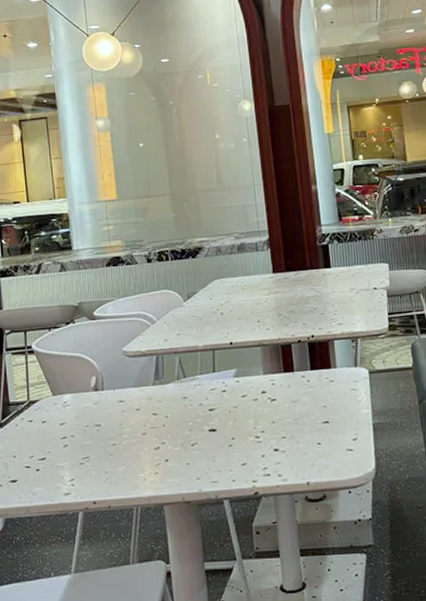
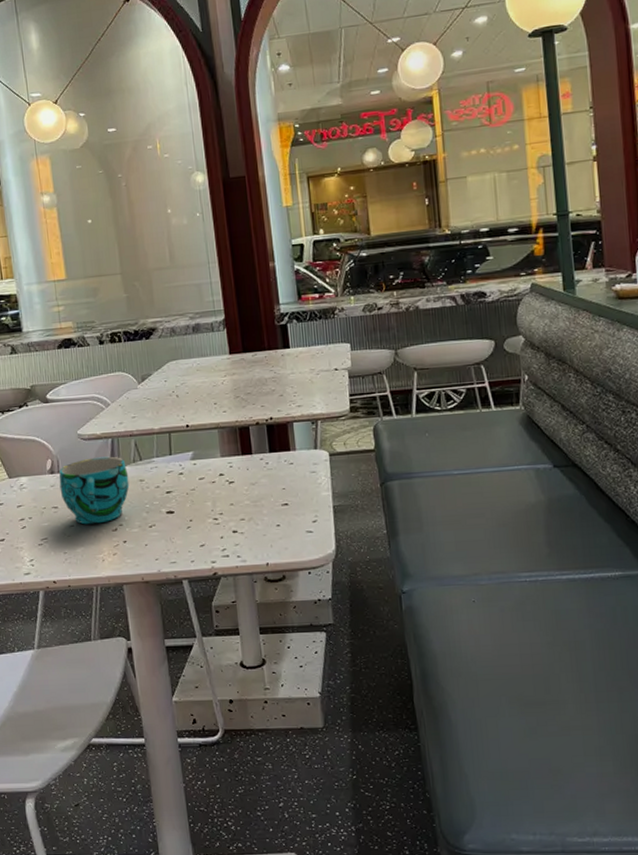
cup: none [102,373,173,443] -> present [59,456,130,525]

